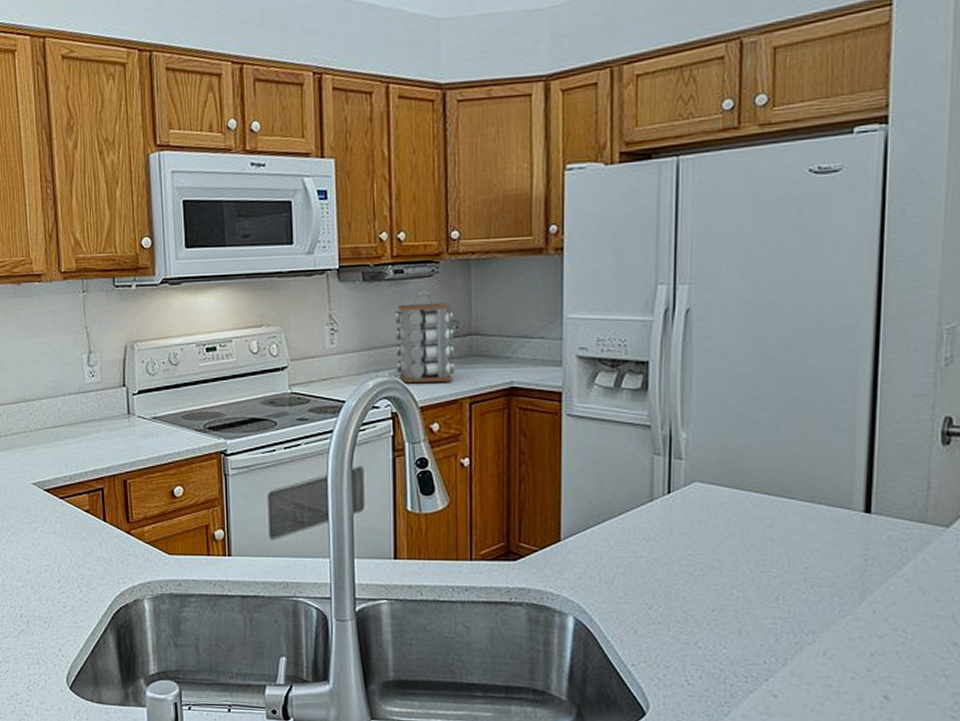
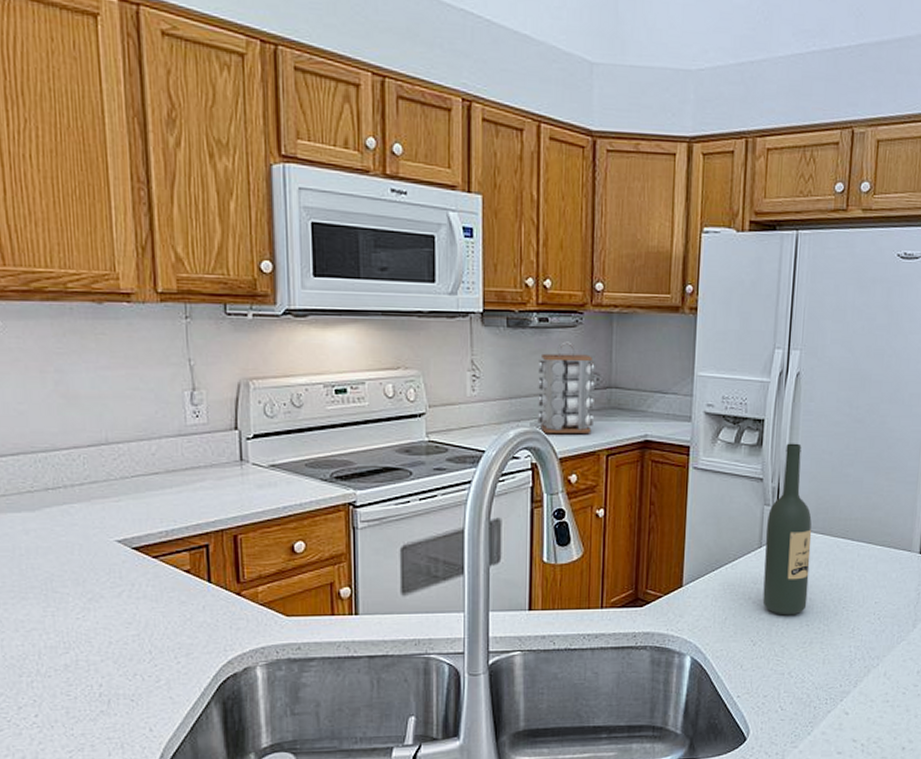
wine bottle: none [657,386,716,578] -> present [762,443,812,615]

